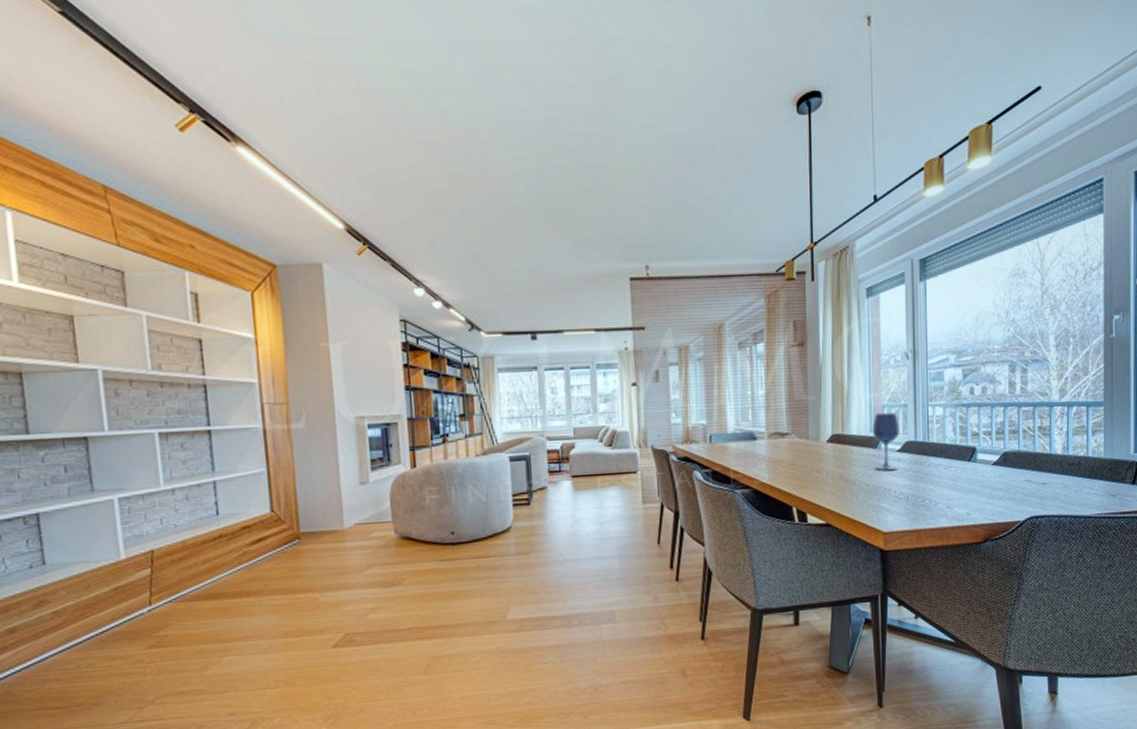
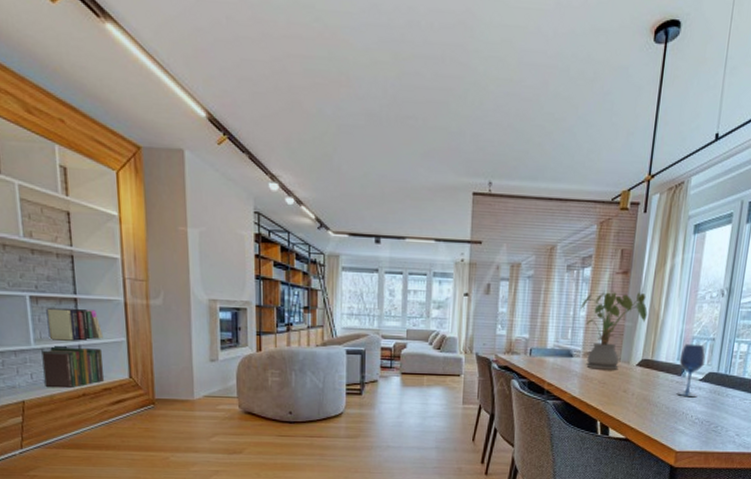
books: none [172,483,242,533] -> present [41,347,104,389]
books: none [177,441,240,479] -> present [46,308,103,341]
house plant: none [757,363,830,452] -> present [579,290,647,371]

